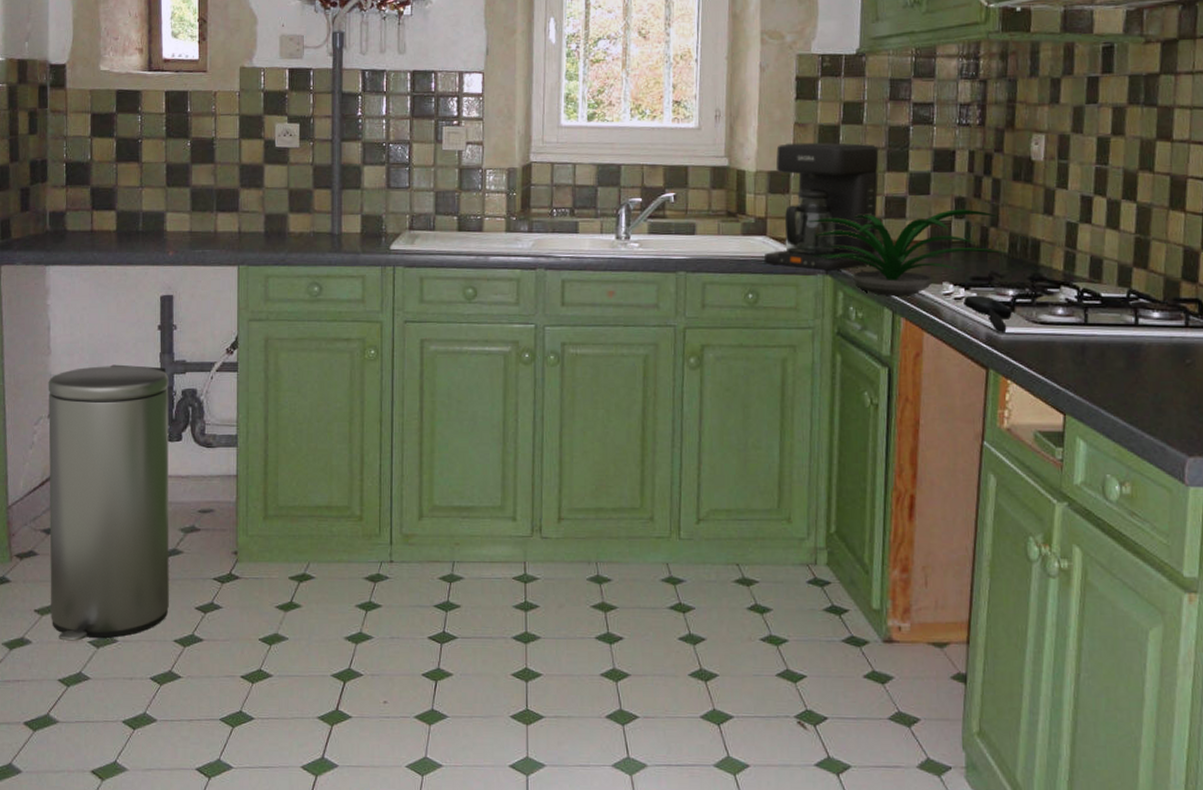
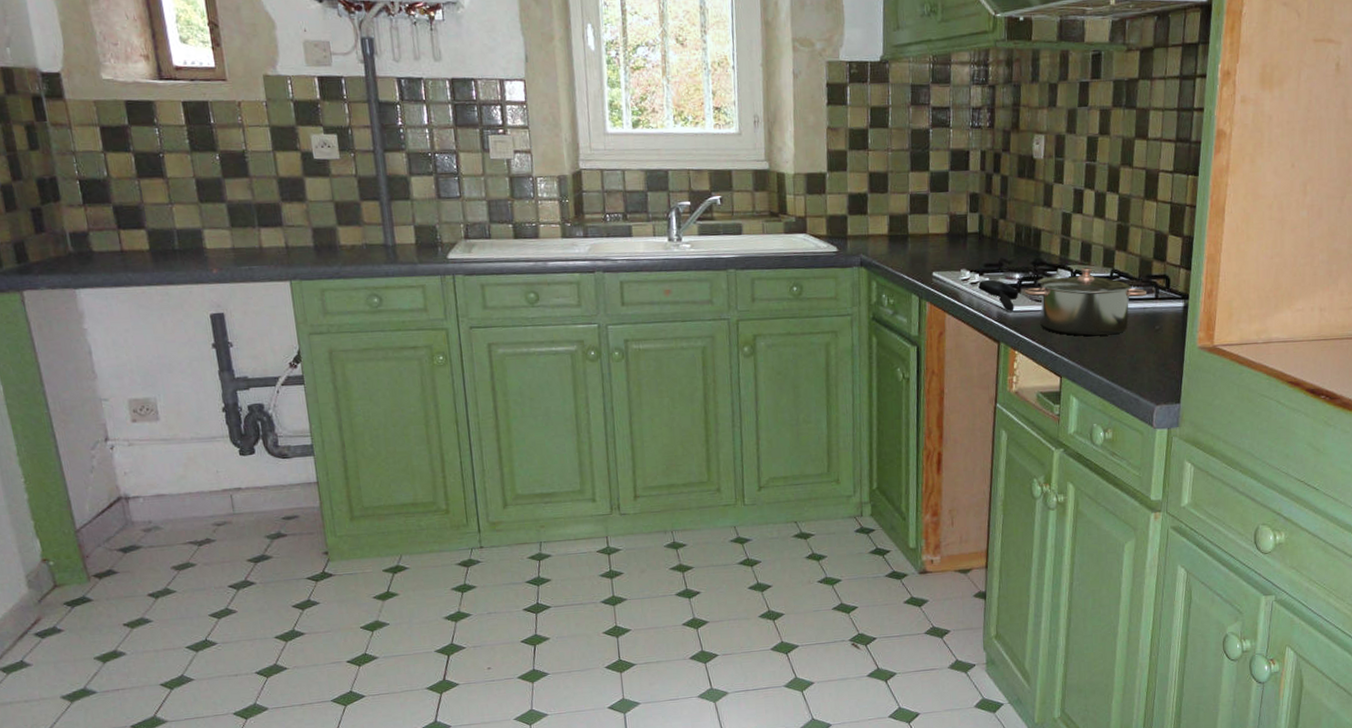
pedal bin: present [48,364,169,641] -> none [99,384,265,649]
coffee maker: present [763,142,879,272] -> none [805,145,905,265]
plant: present [805,209,1011,297] -> none [840,204,1017,284]
cooking pot: none [1019,285,1175,368] -> present [1024,267,1148,337]

